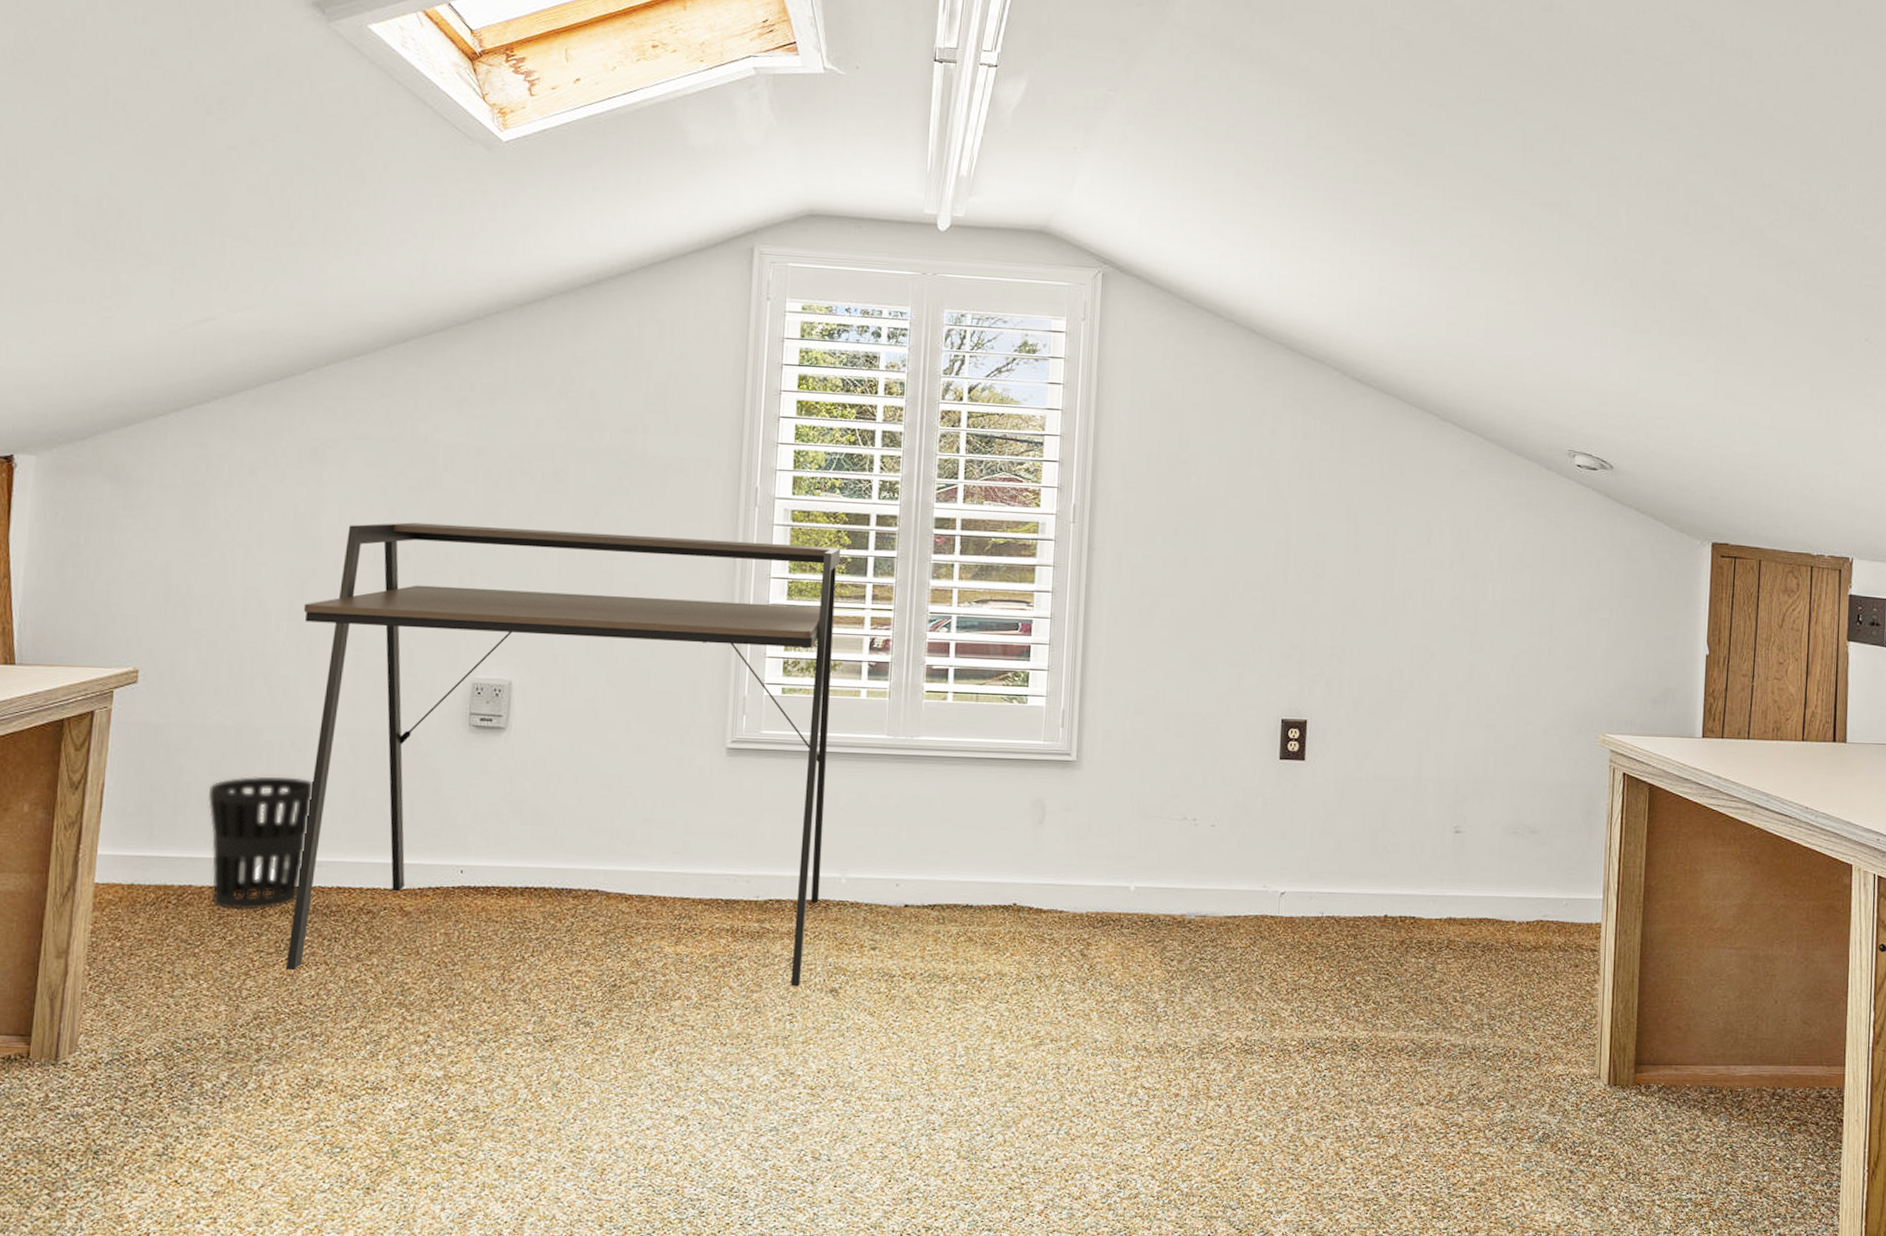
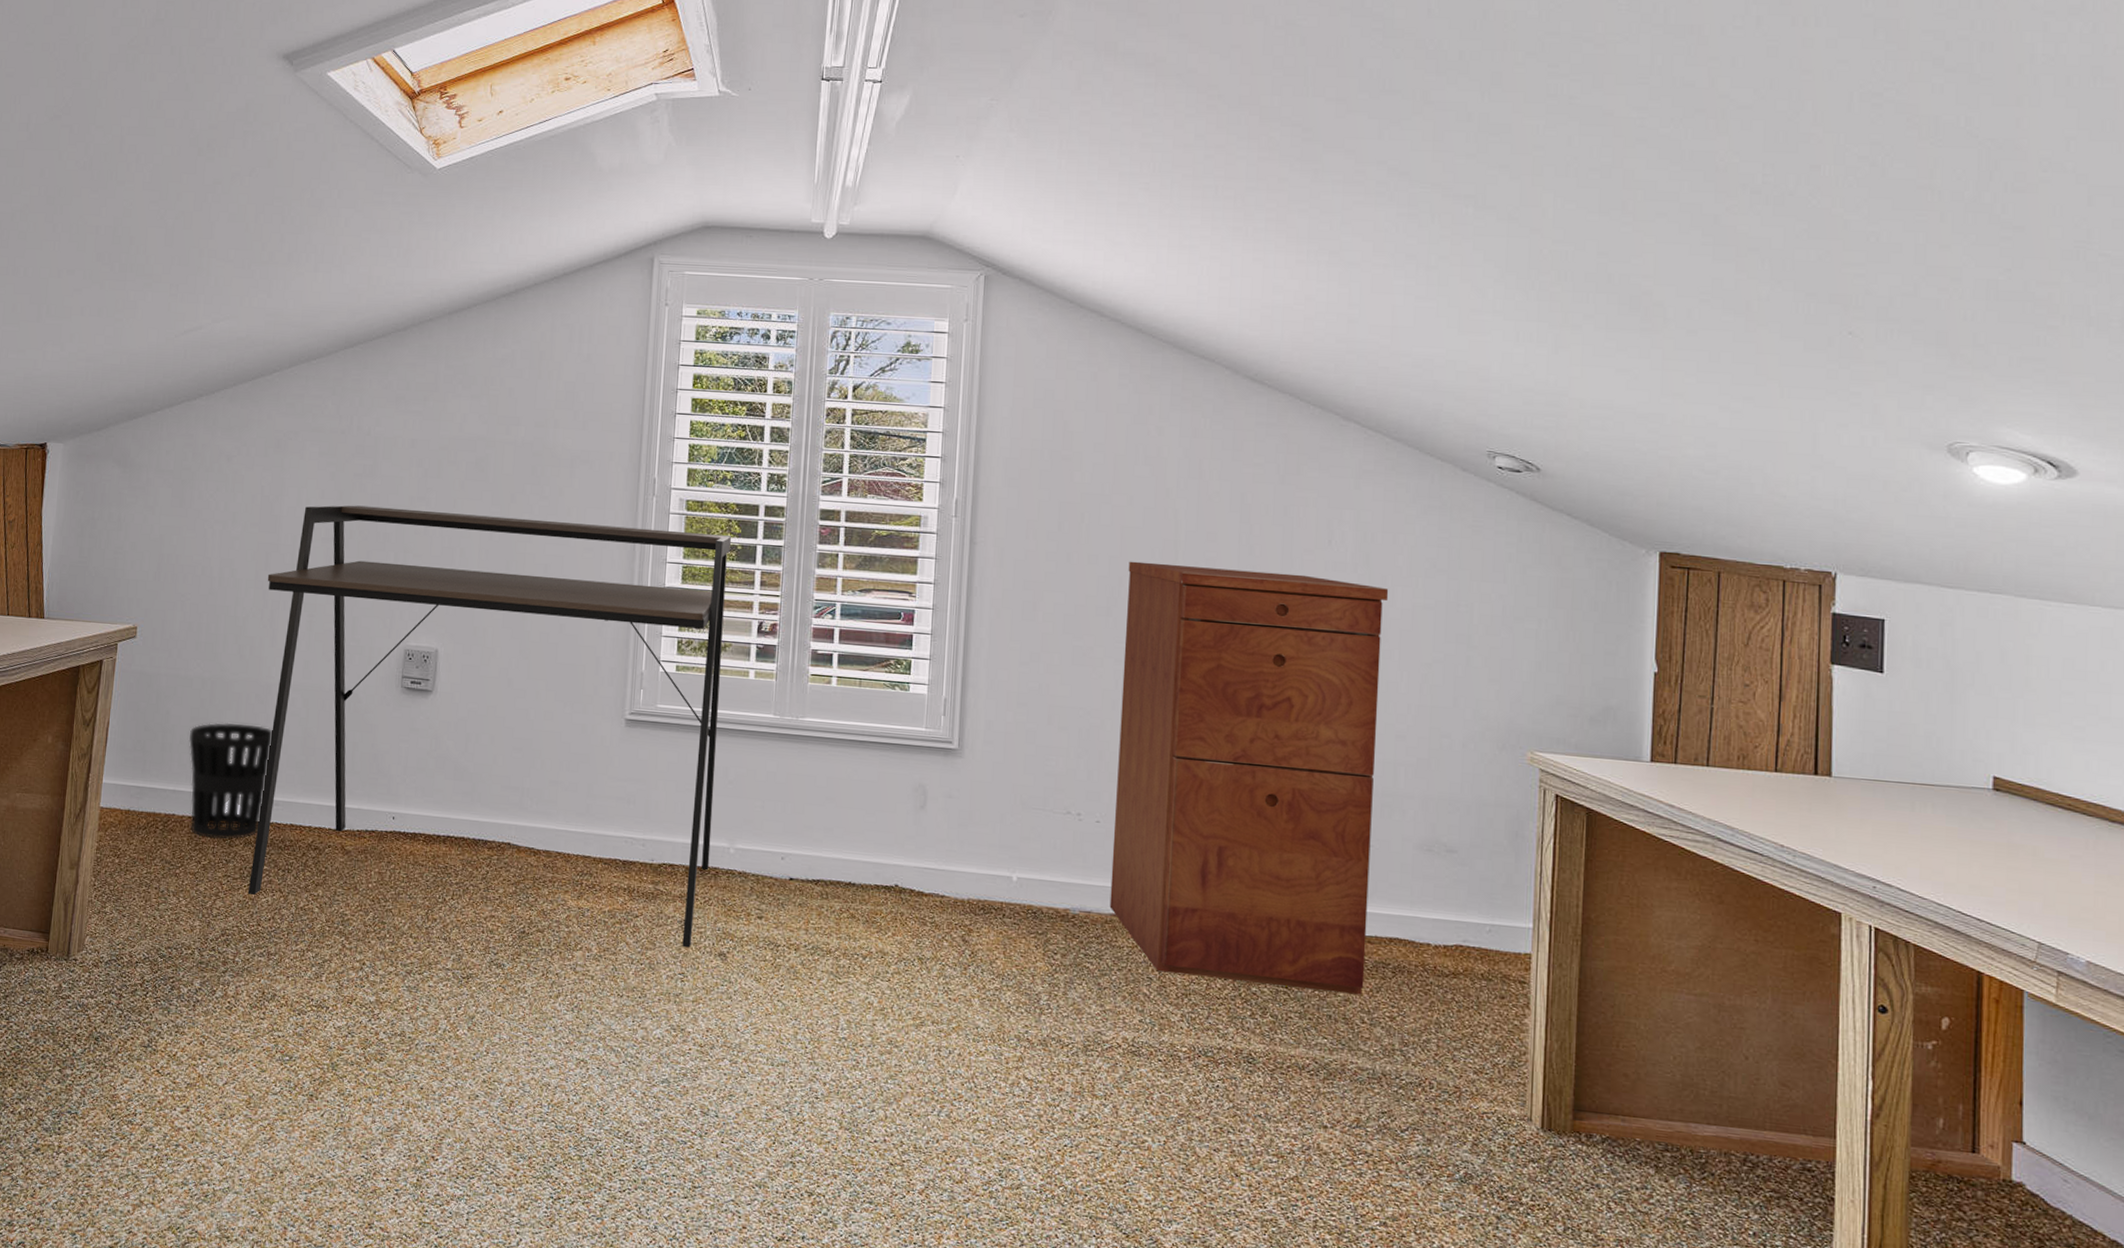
filing cabinet: none [1224,563,1481,975] -> present [1109,561,1389,995]

